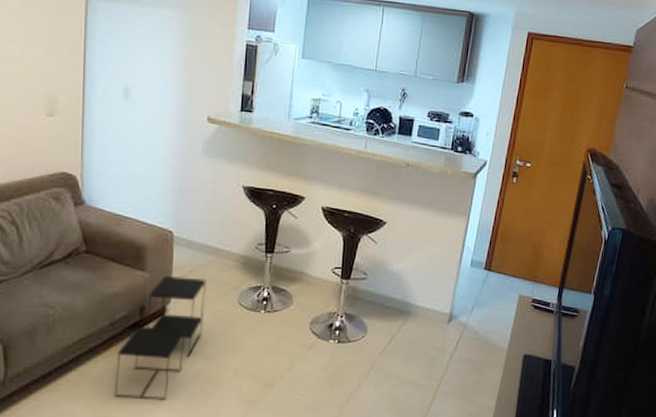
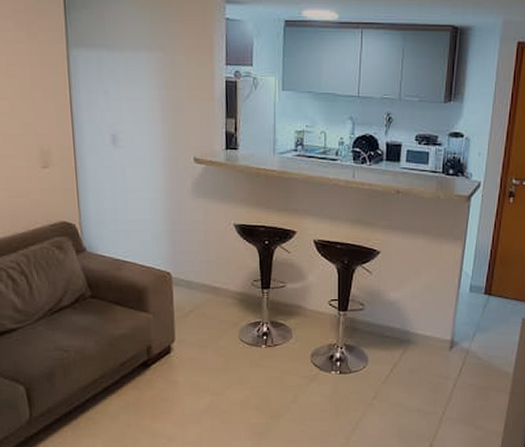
side table: present [113,275,206,400] -> none [129,315,208,434]

